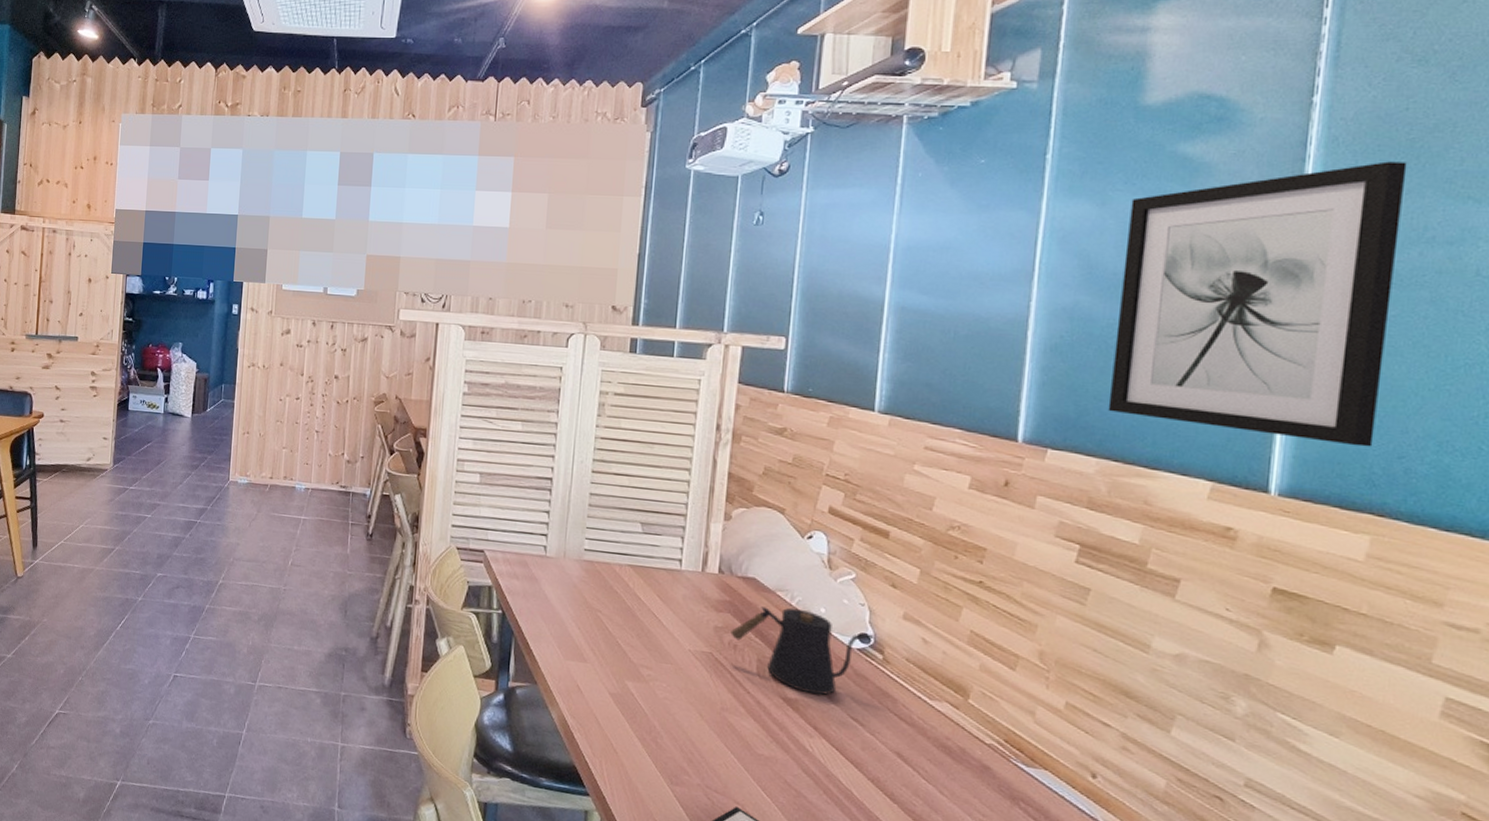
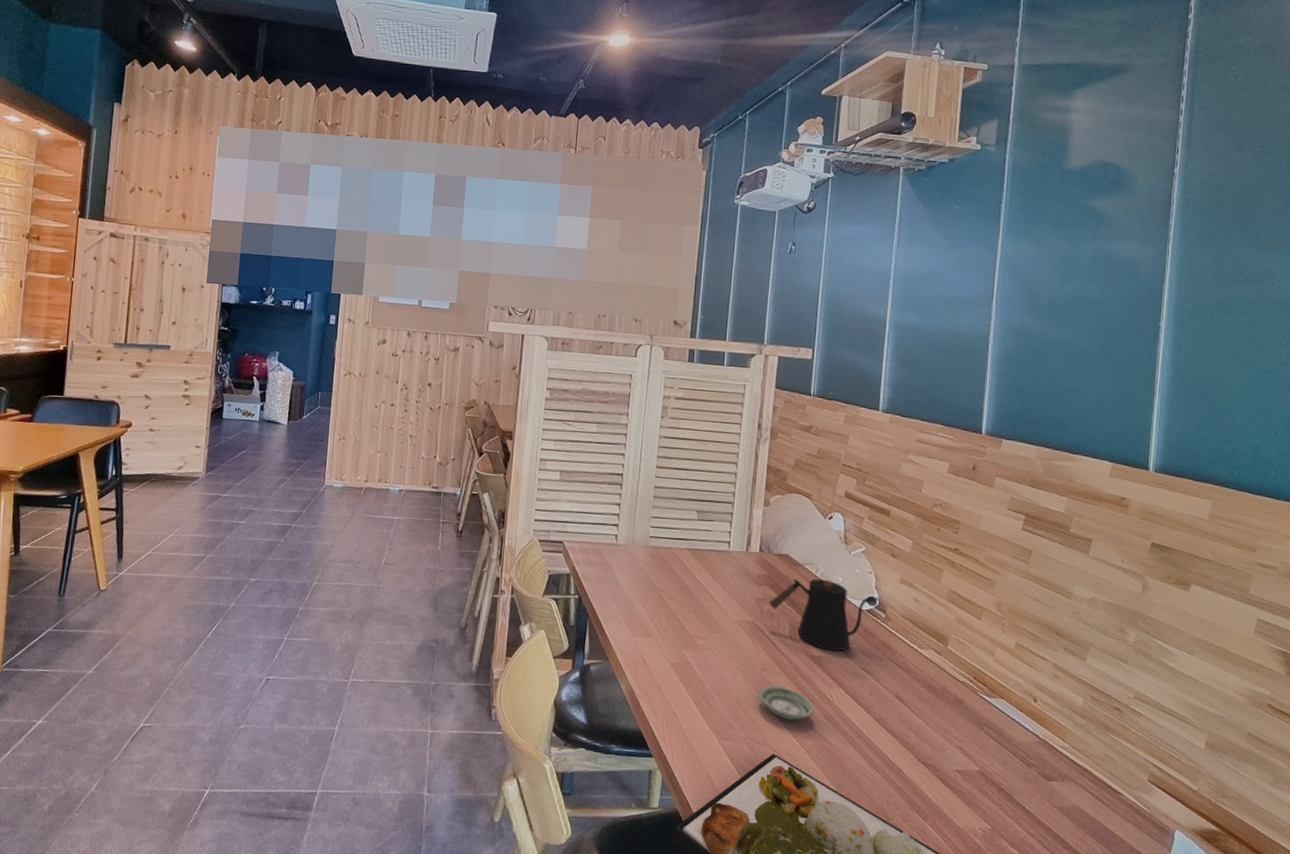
saucer: none [717,727,789,772] -> present [758,685,814,721]
wall art: present [1108,161,1408,447] -> none [1043,219,1232,433]

